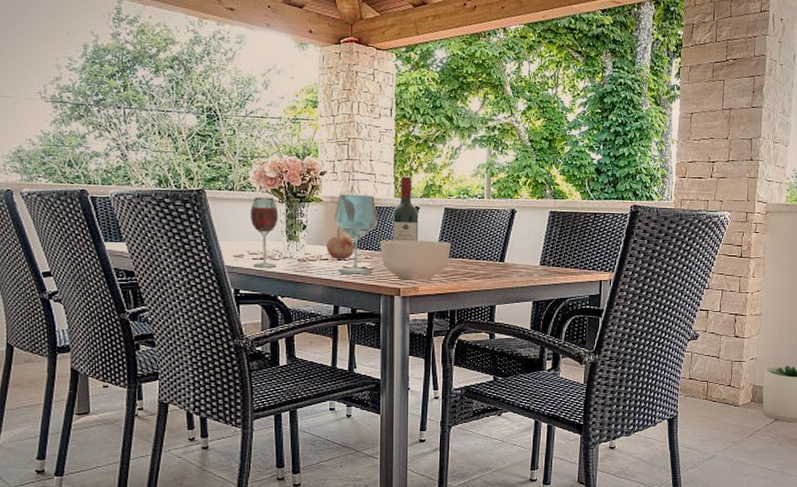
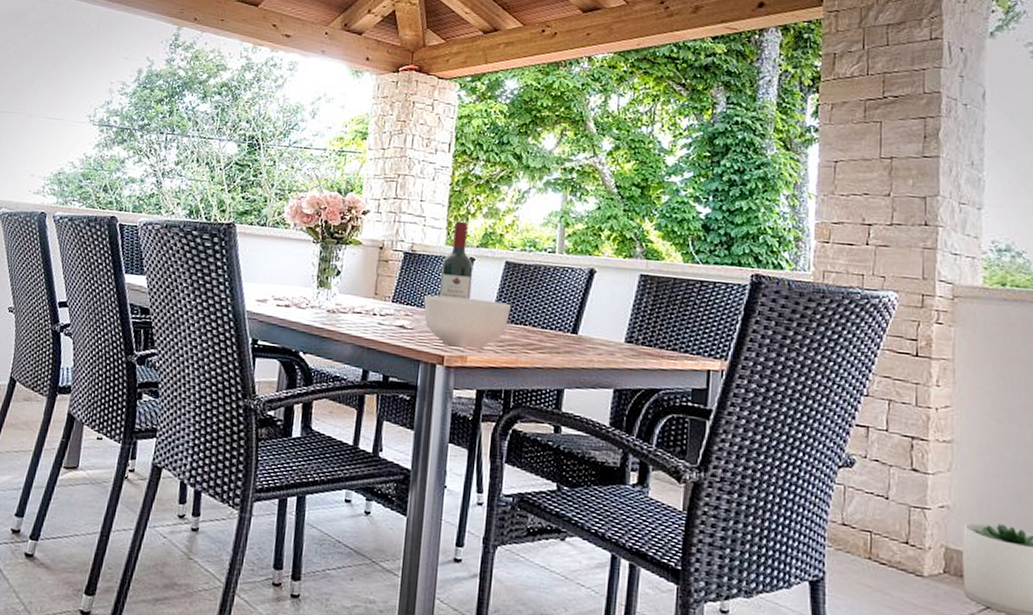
wineglass: present [250,197,278,268] -> none [276,235,312,318]
fruit: present [327,236,354,260] -> none [361,286,394,315]
wine glass: present [334,194,378,275] -> none [371,237,425,335]

